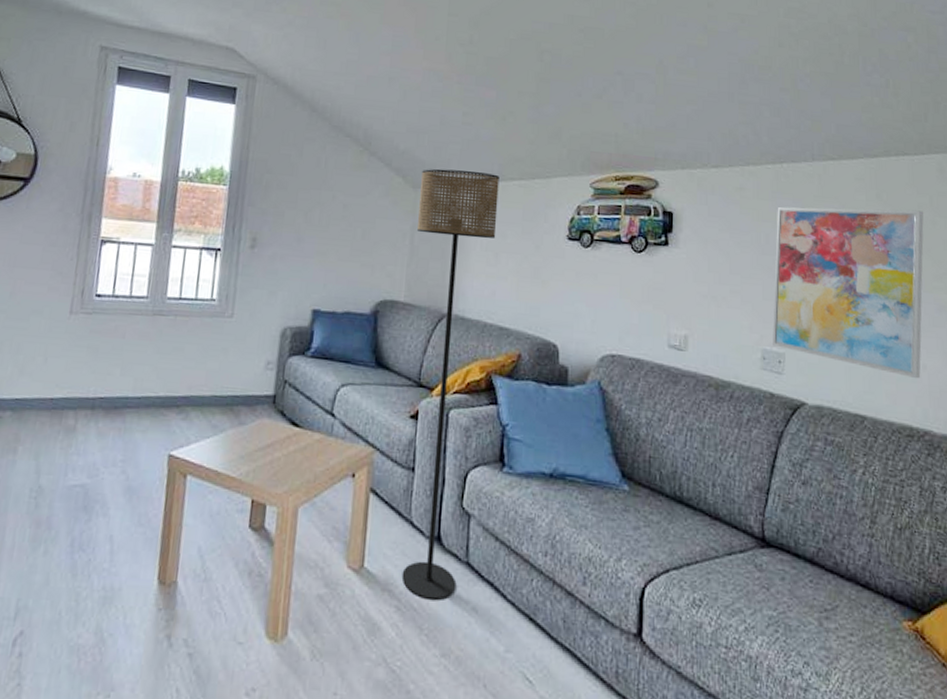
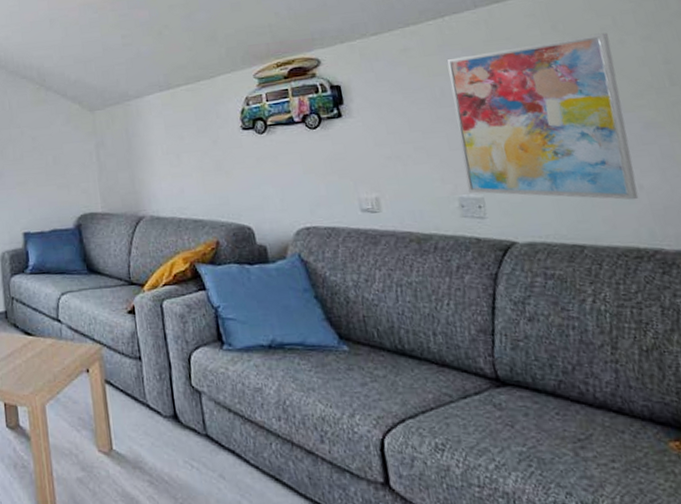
floor lamp: present [401,169,499,600] -> none [95,84,201,472]

